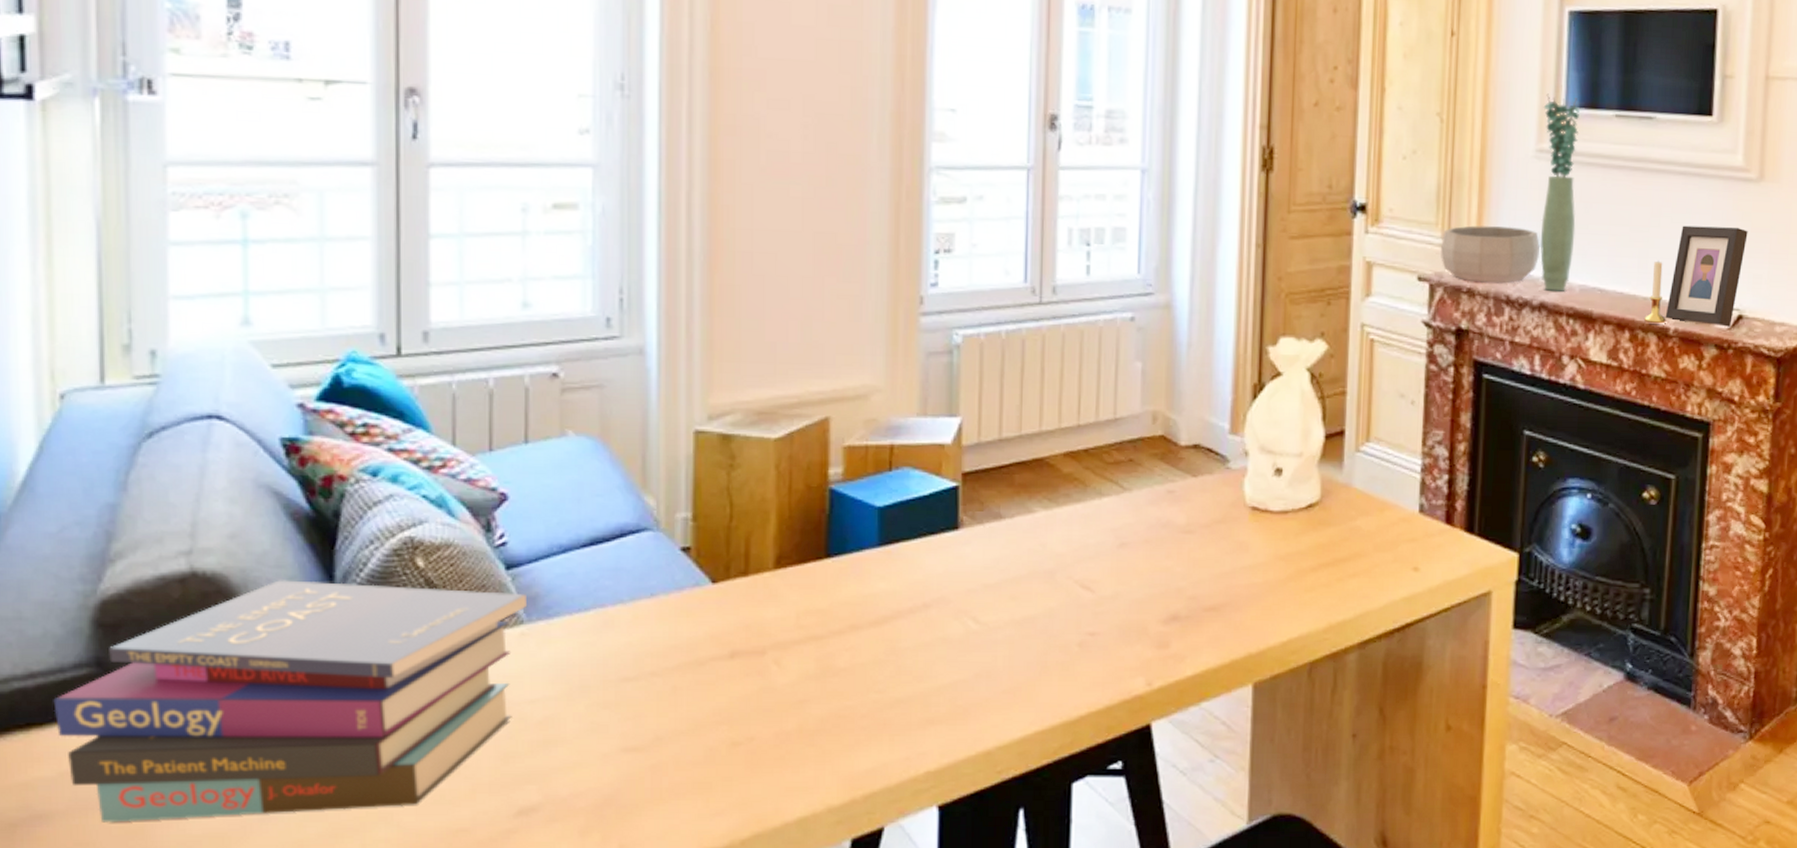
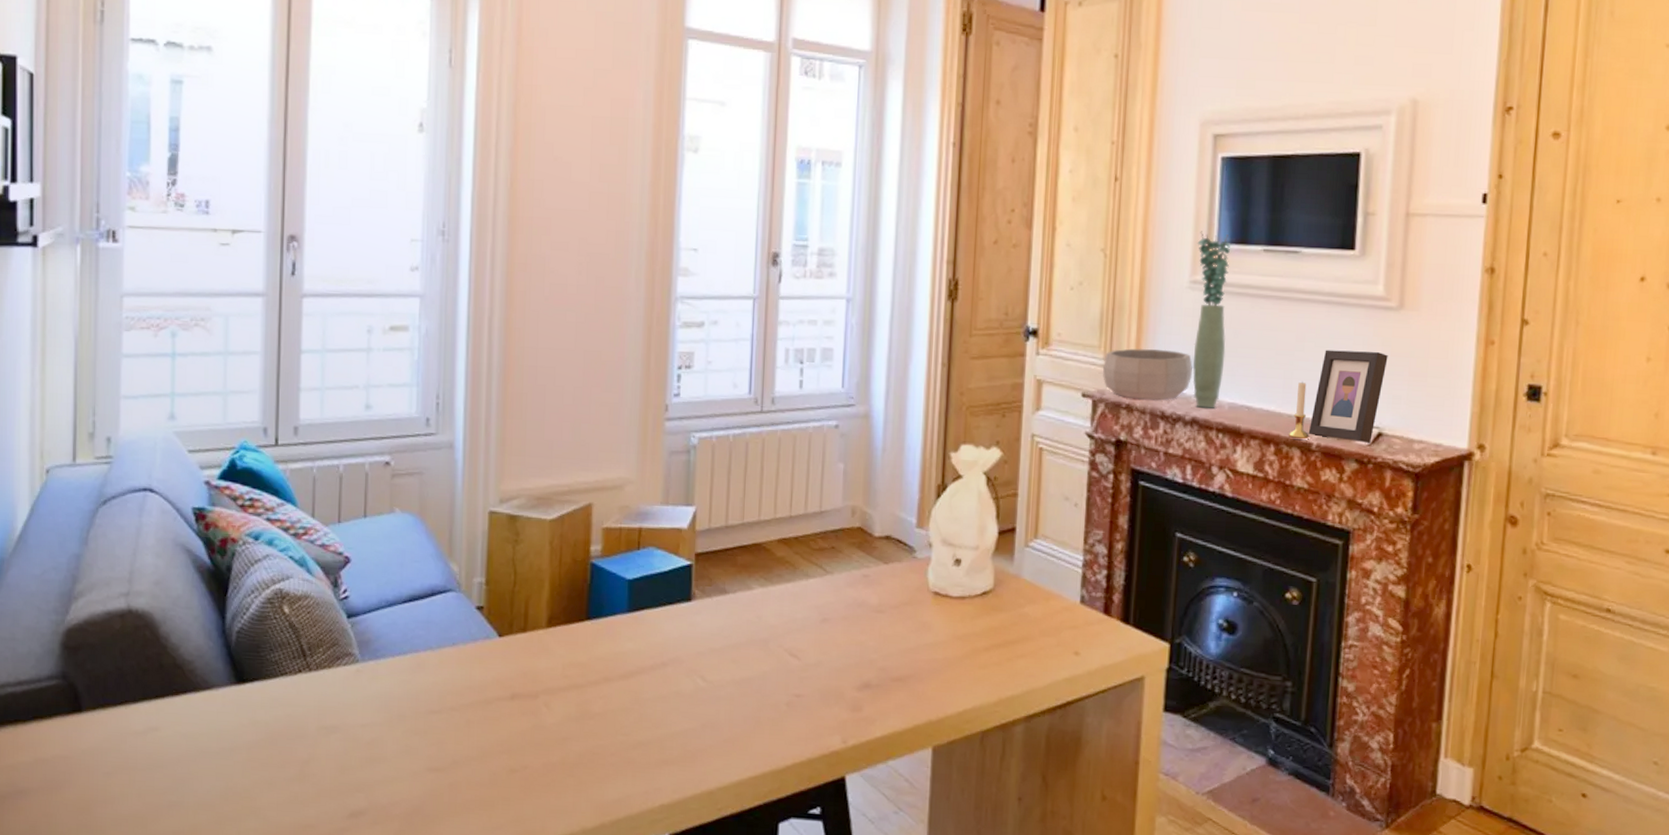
books: present [53,580,528,823] -> none [33,618,362,803]

